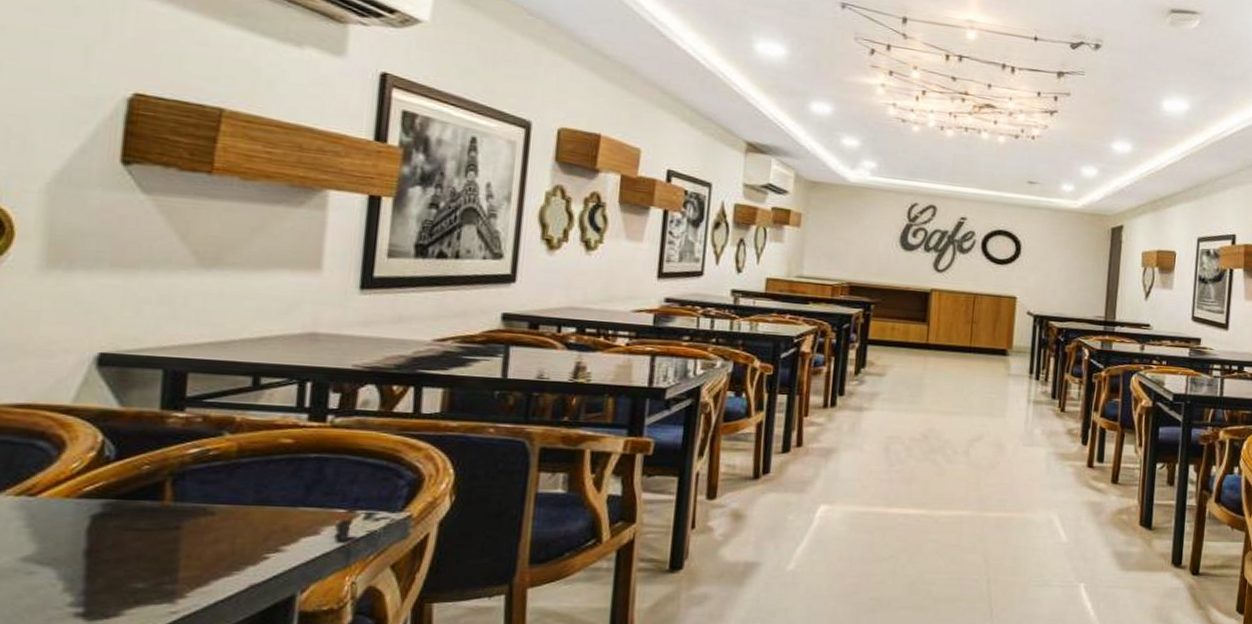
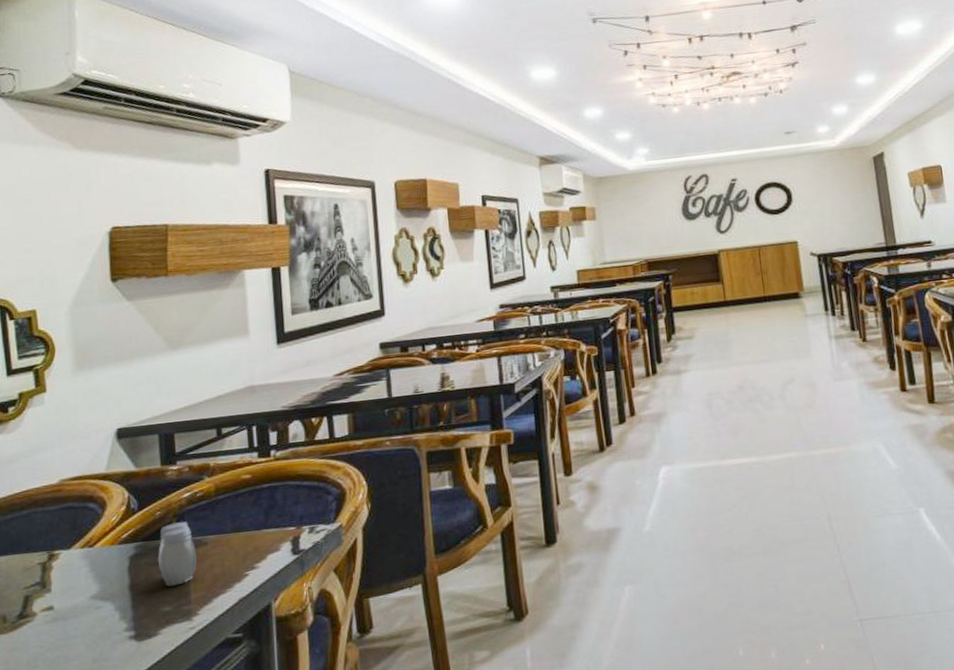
salt and pepper shaker: none [135,482,196,559] -> present [158,522,197,587]

